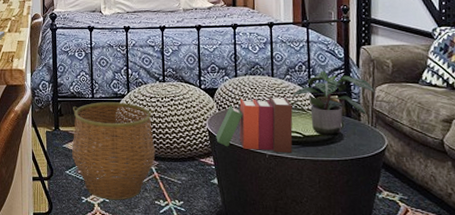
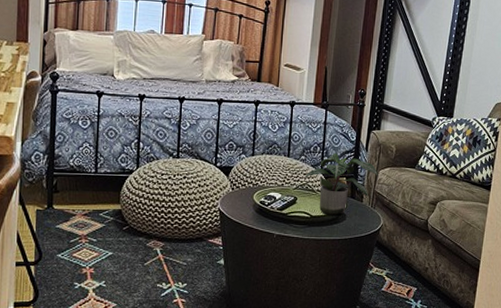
basket: present [71,102,156,200] -> none [65,178,163,285]
books: present [216,96,293,154] -> none [226,176,304,233]

